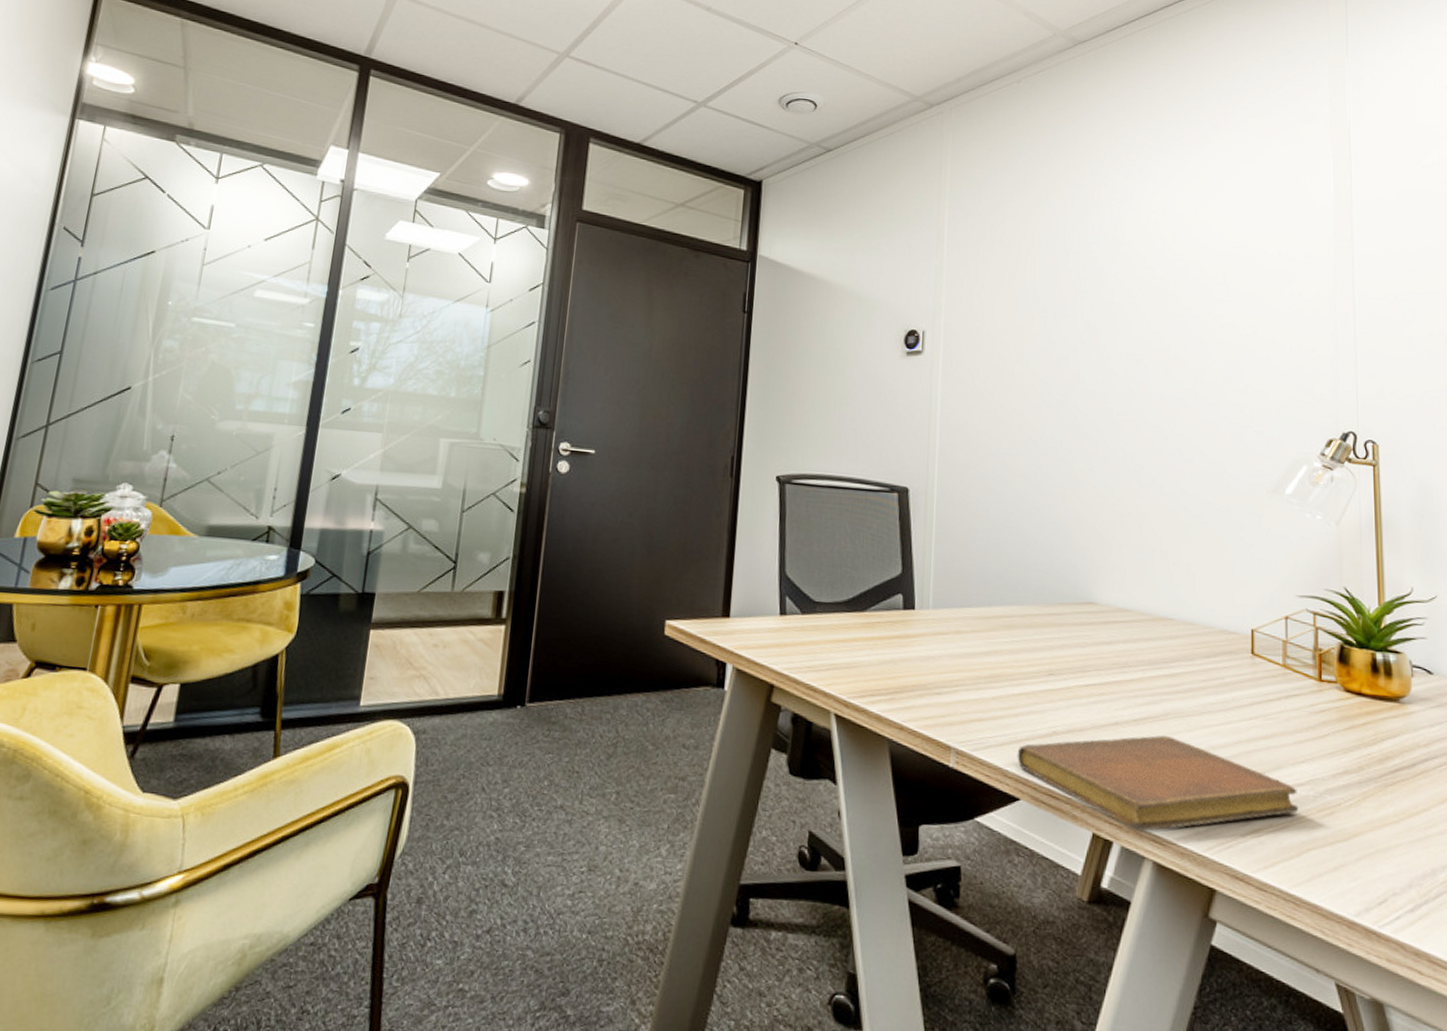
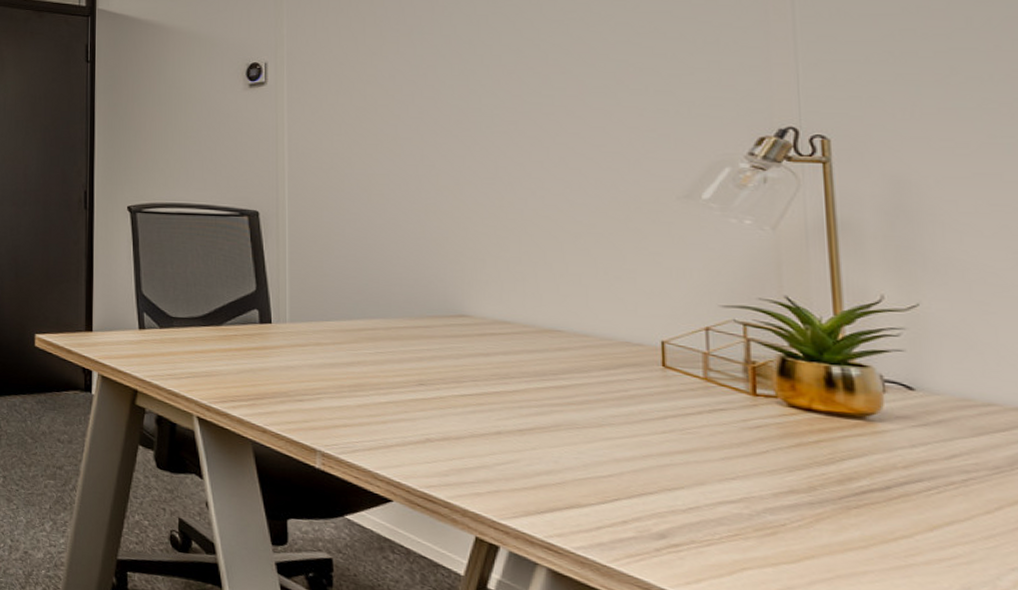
notebook: present [1017,735,1299,831] -> none [387,446,729,539]

